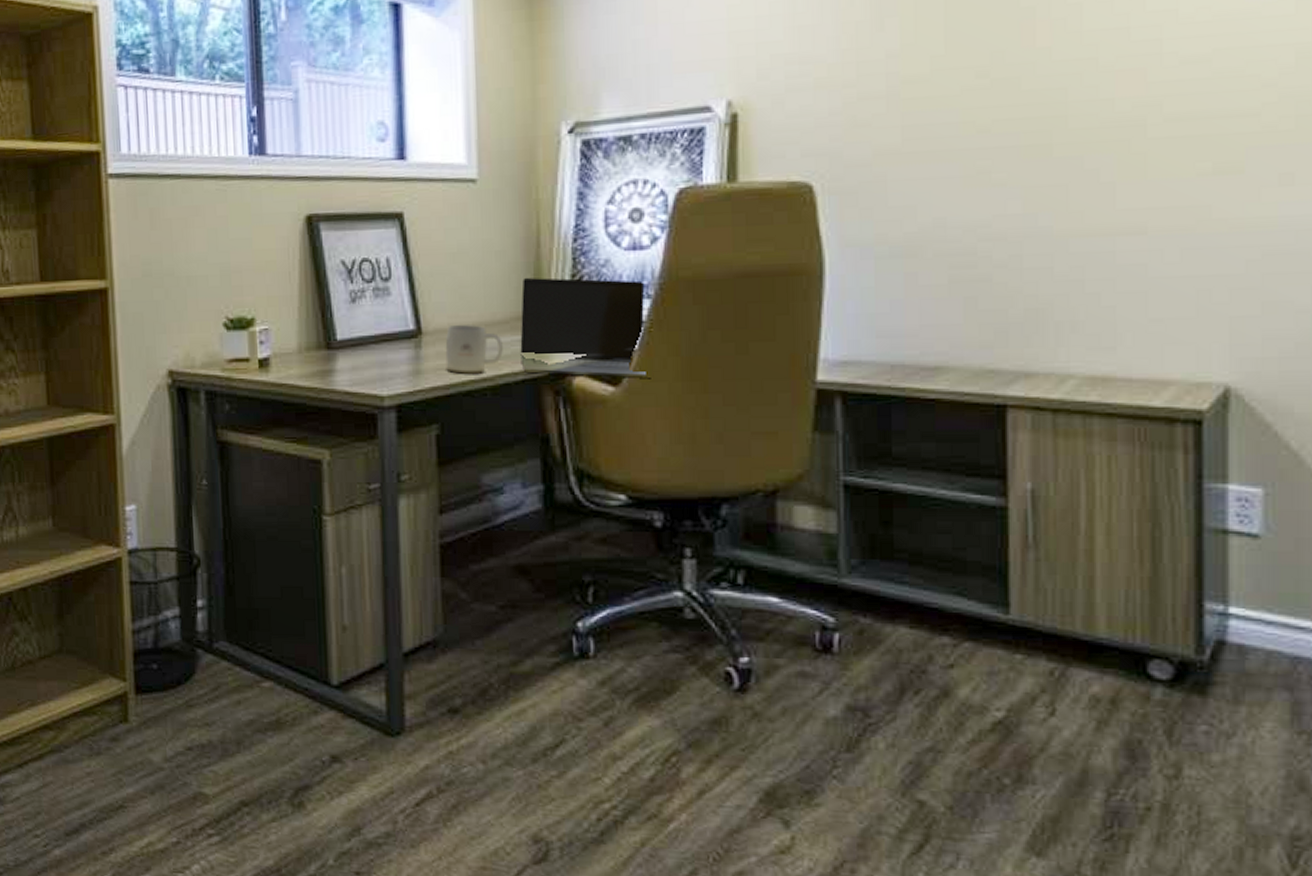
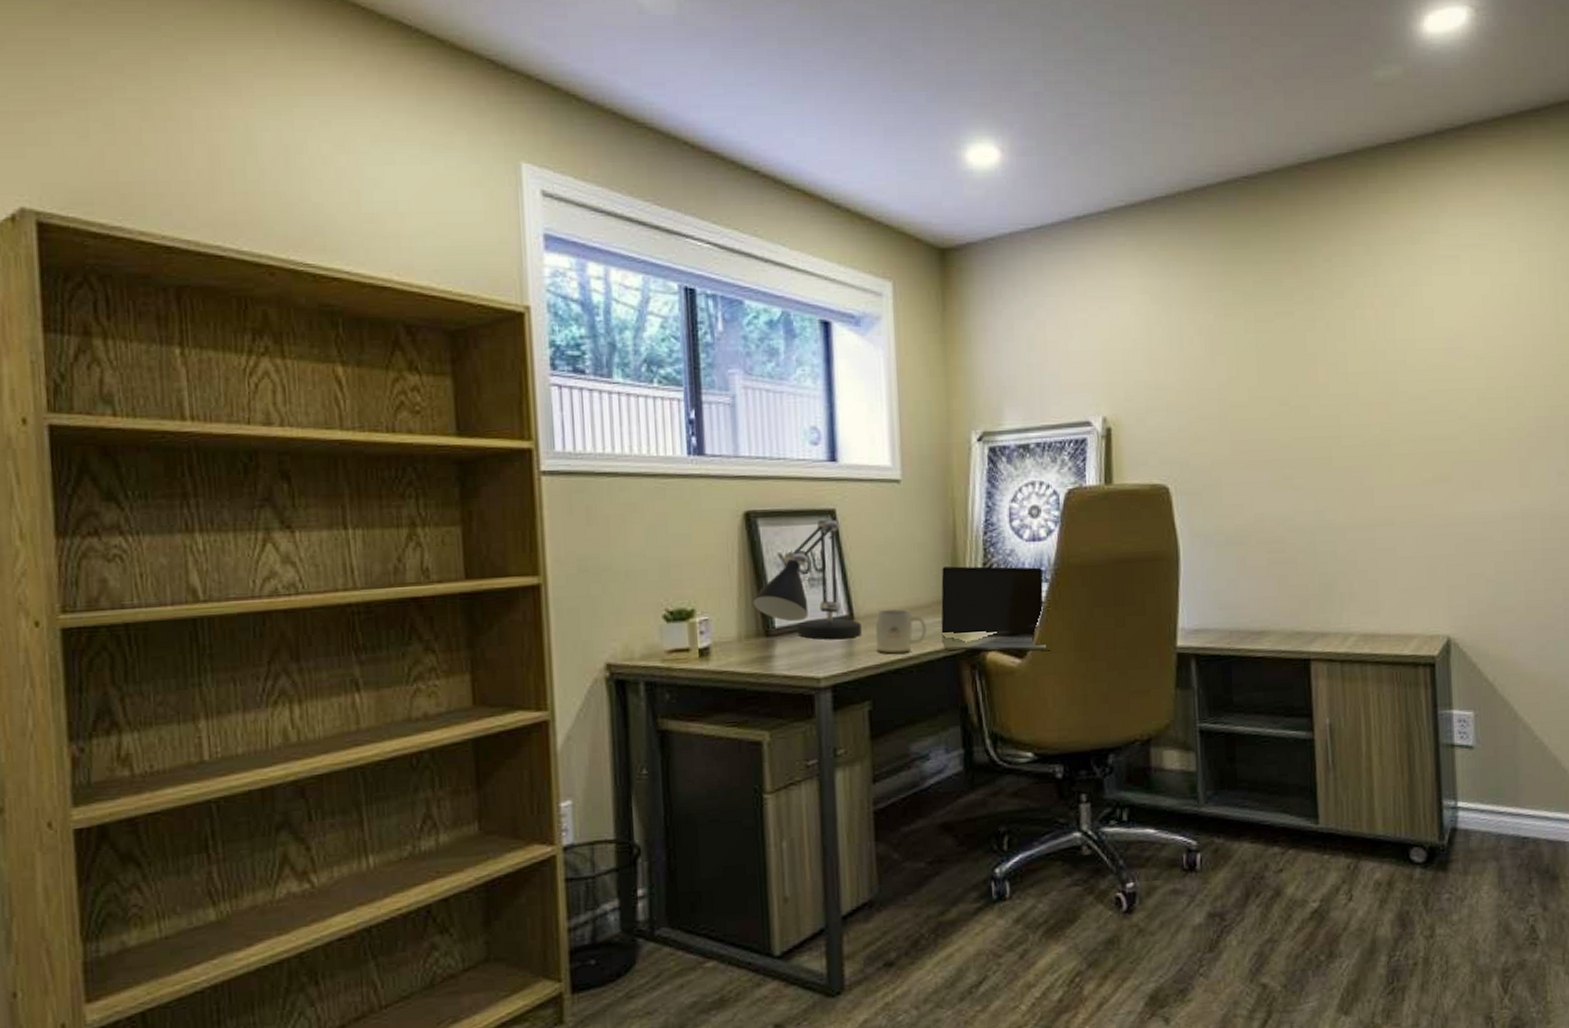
desk lamp: none [314,224,430,356] -> present [753,520,861,640]

